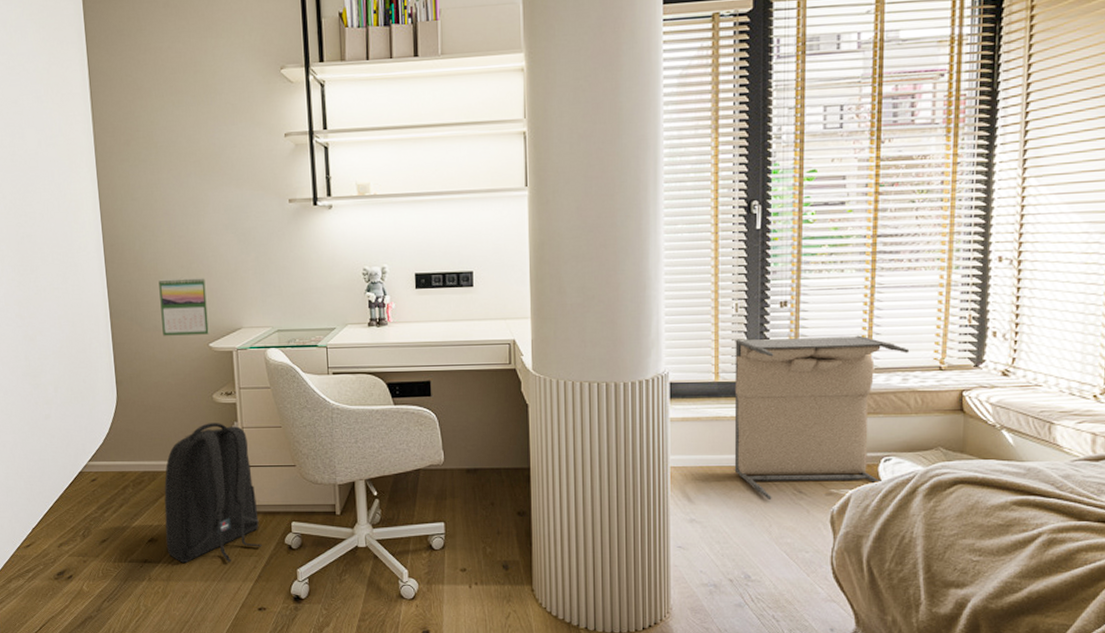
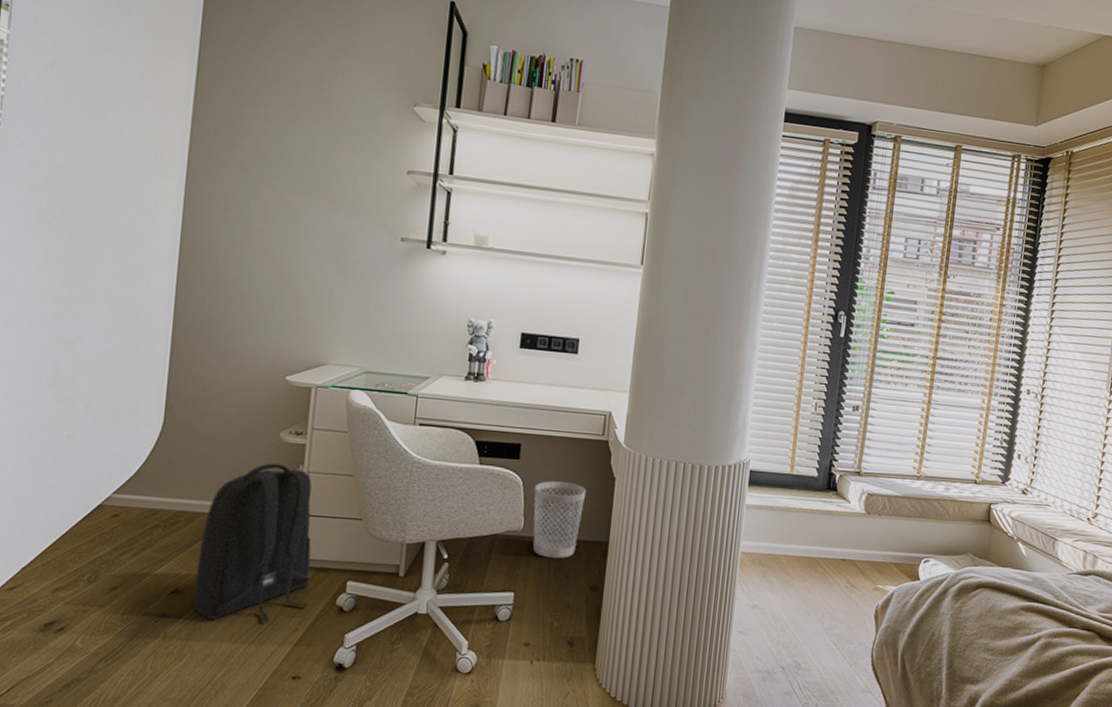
calendar: present [158,277,209,336] -> none [233,299,295,367]
wastebasket: none [449,413,501,488] -> present [533,481,587,559]
laundry hamper: present [734,335,910,499] -> none [797,436,953,591]

